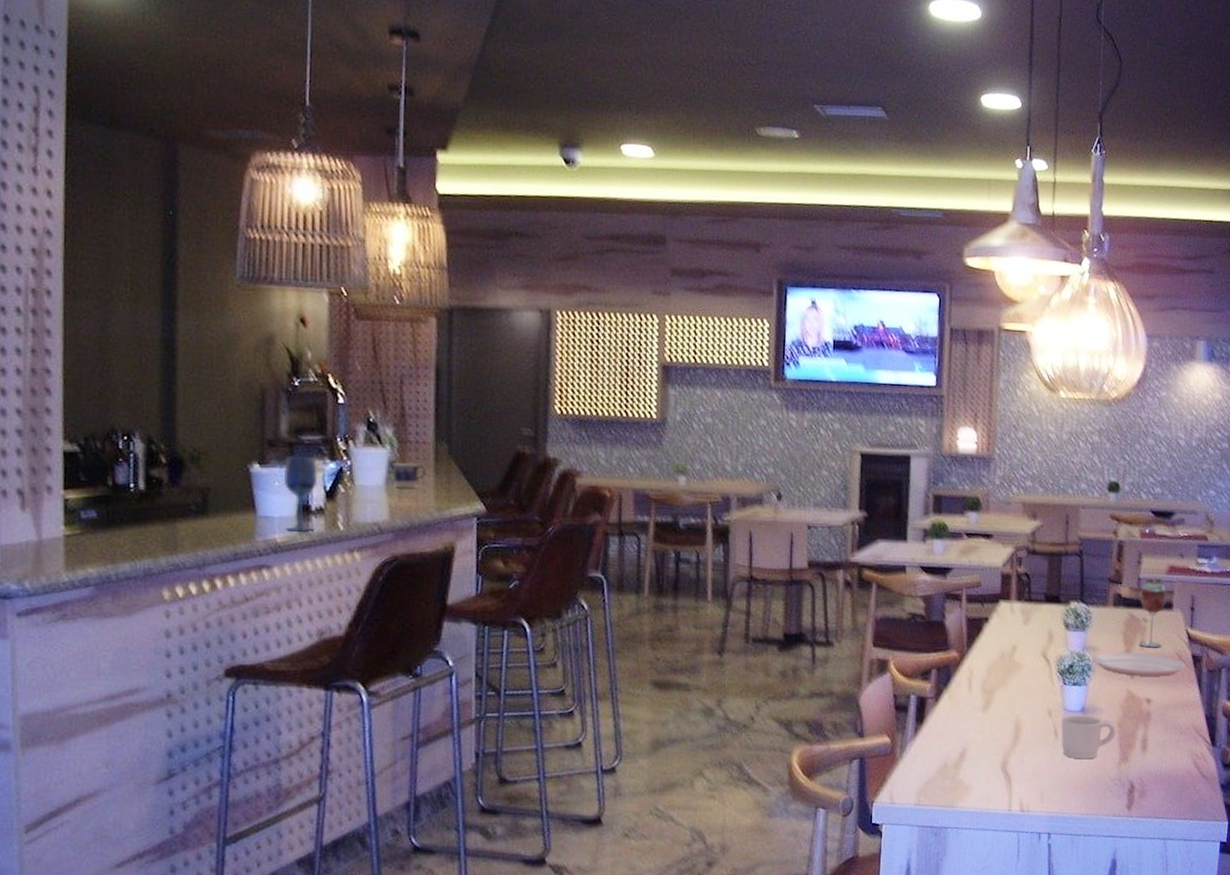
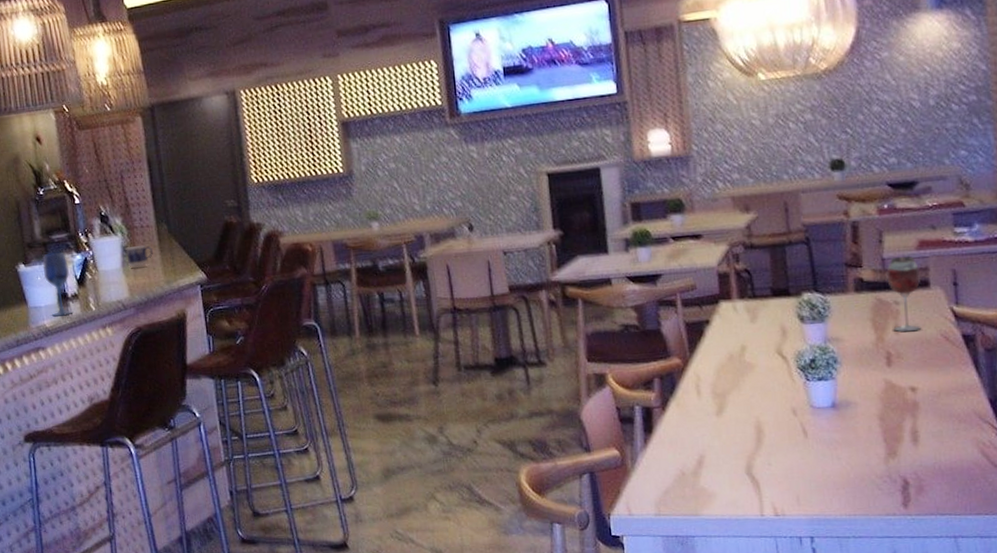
mug: present [1061,715,1116,759] -> none [809,411,877,458]
plate: present [1093,652,1185,677] -> none [838,338,955,364]

